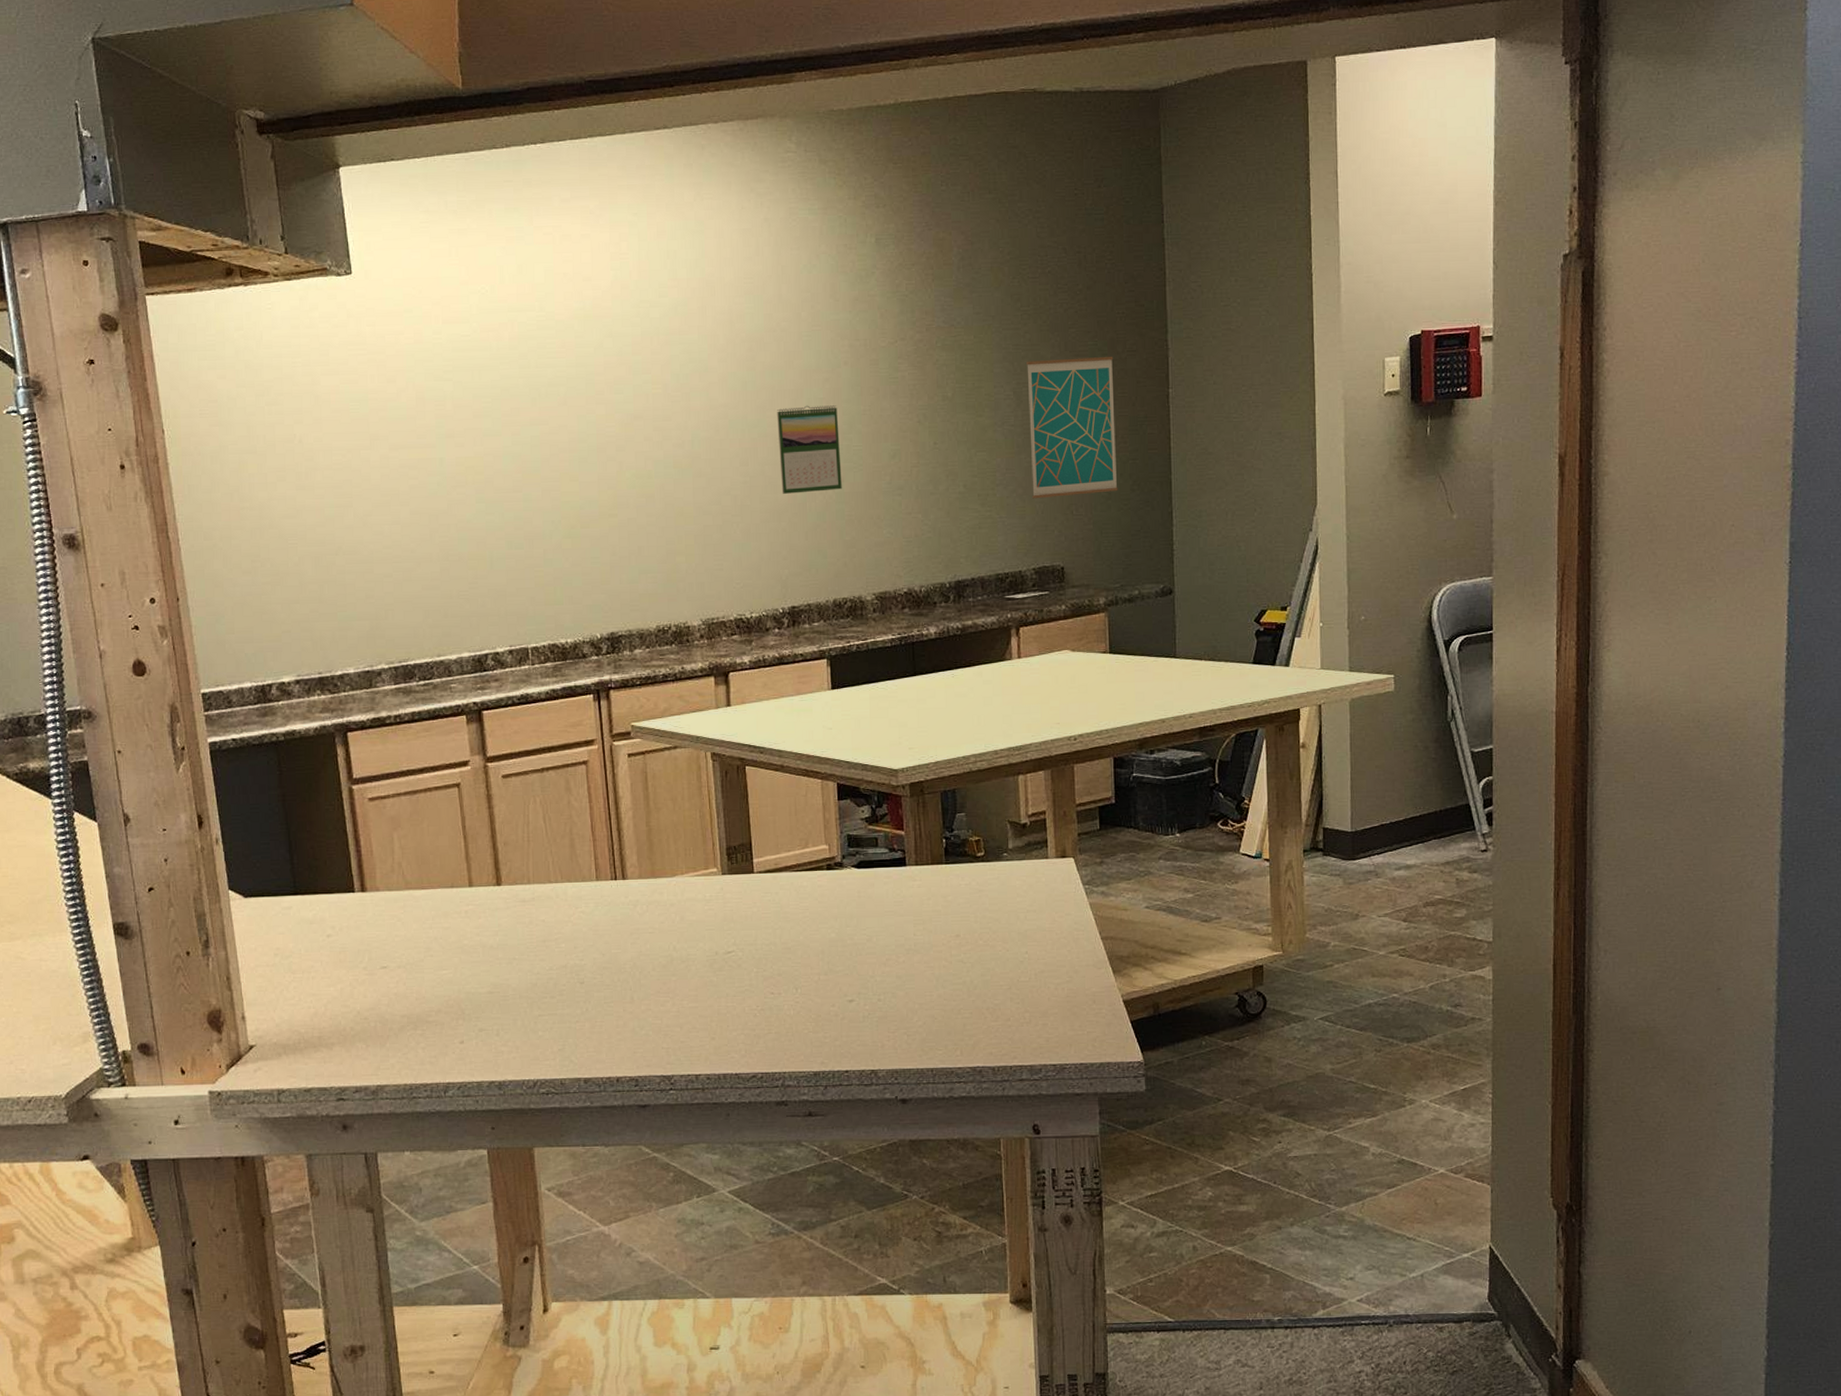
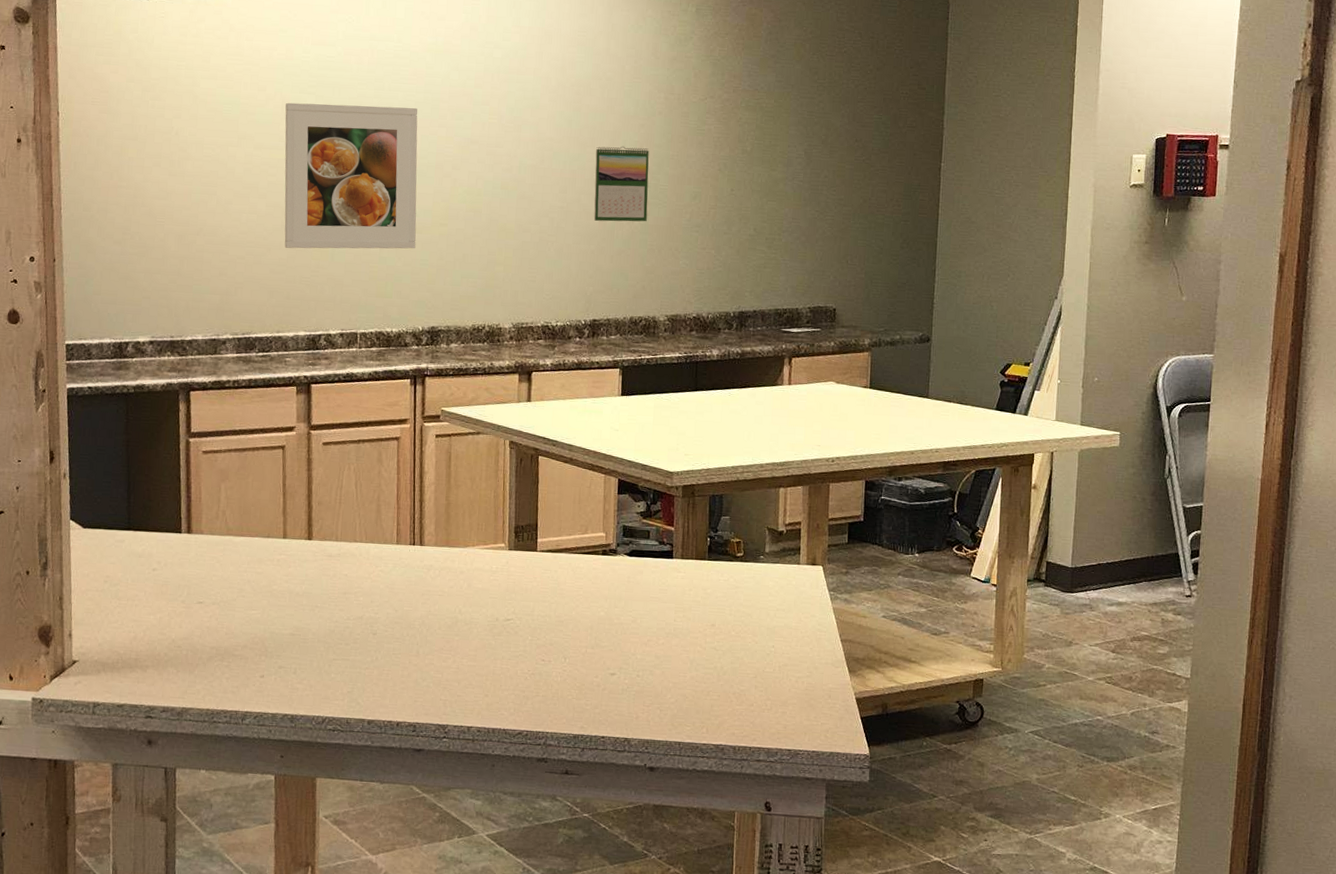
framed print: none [420,384,584,560] -> present [284,102,418,249]
wall art: present [1027,356,1118,499] -> none [813,126,895,247]

